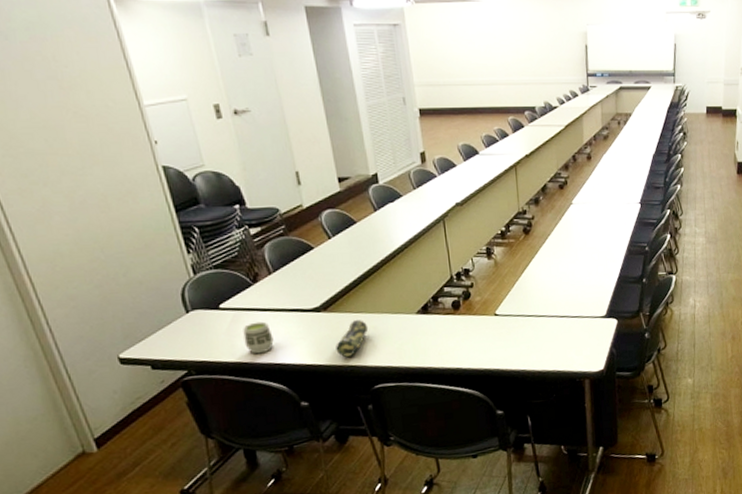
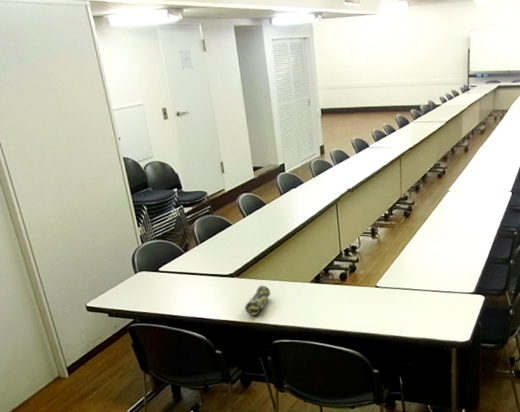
cup: present [243,321,274,354] -> none [175,283,198,309]

